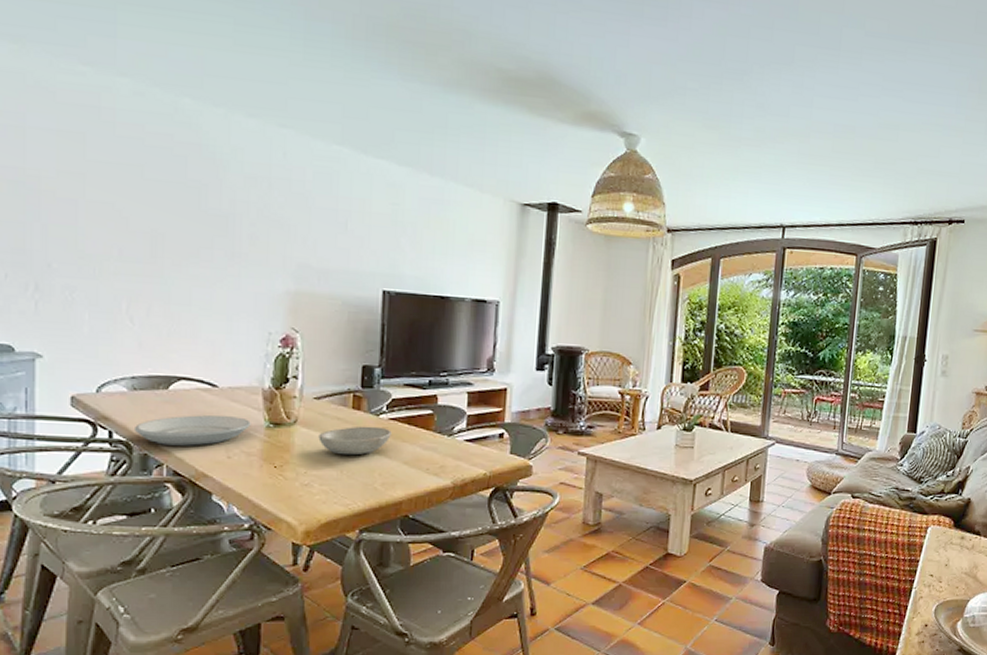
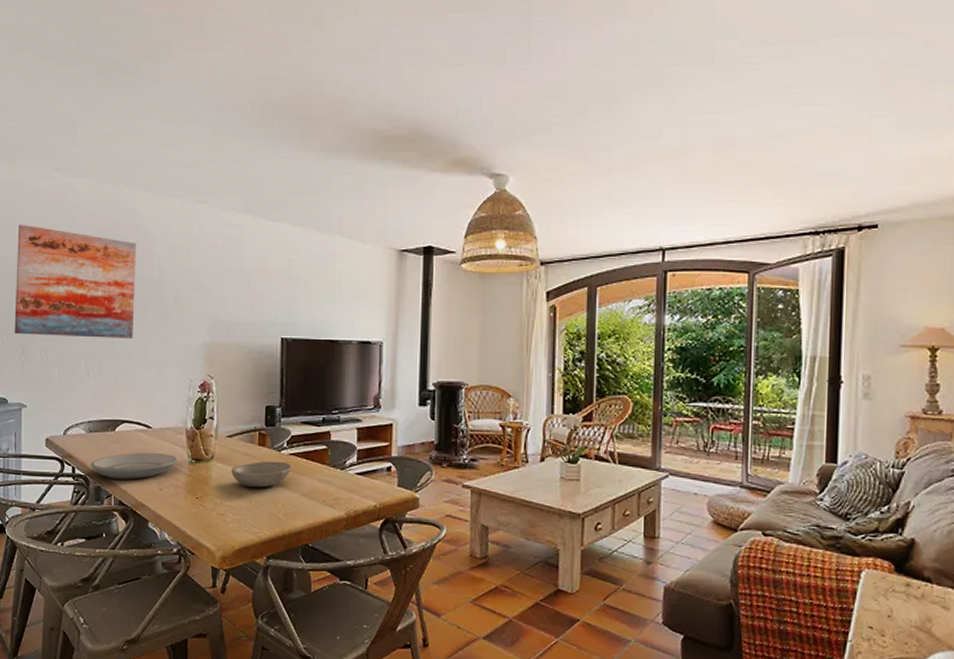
wall art: none [24,126,200,281] -> present [14,224,137,339]

